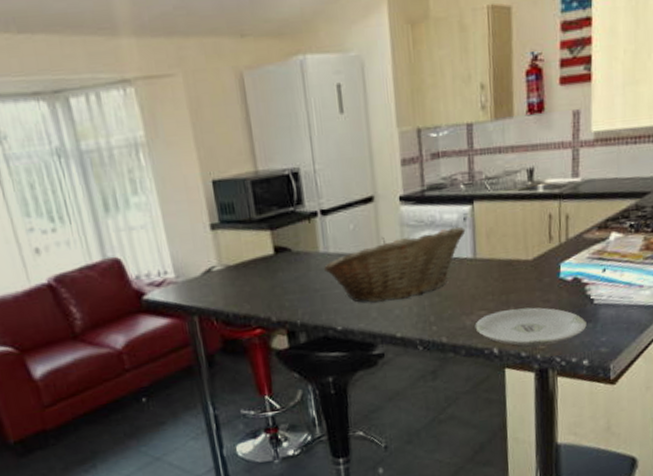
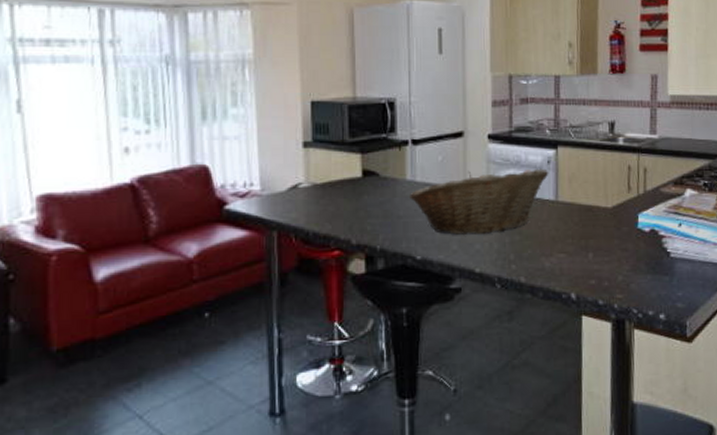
plate: present [475,307,587,346] -> none [553,255,663,295]

